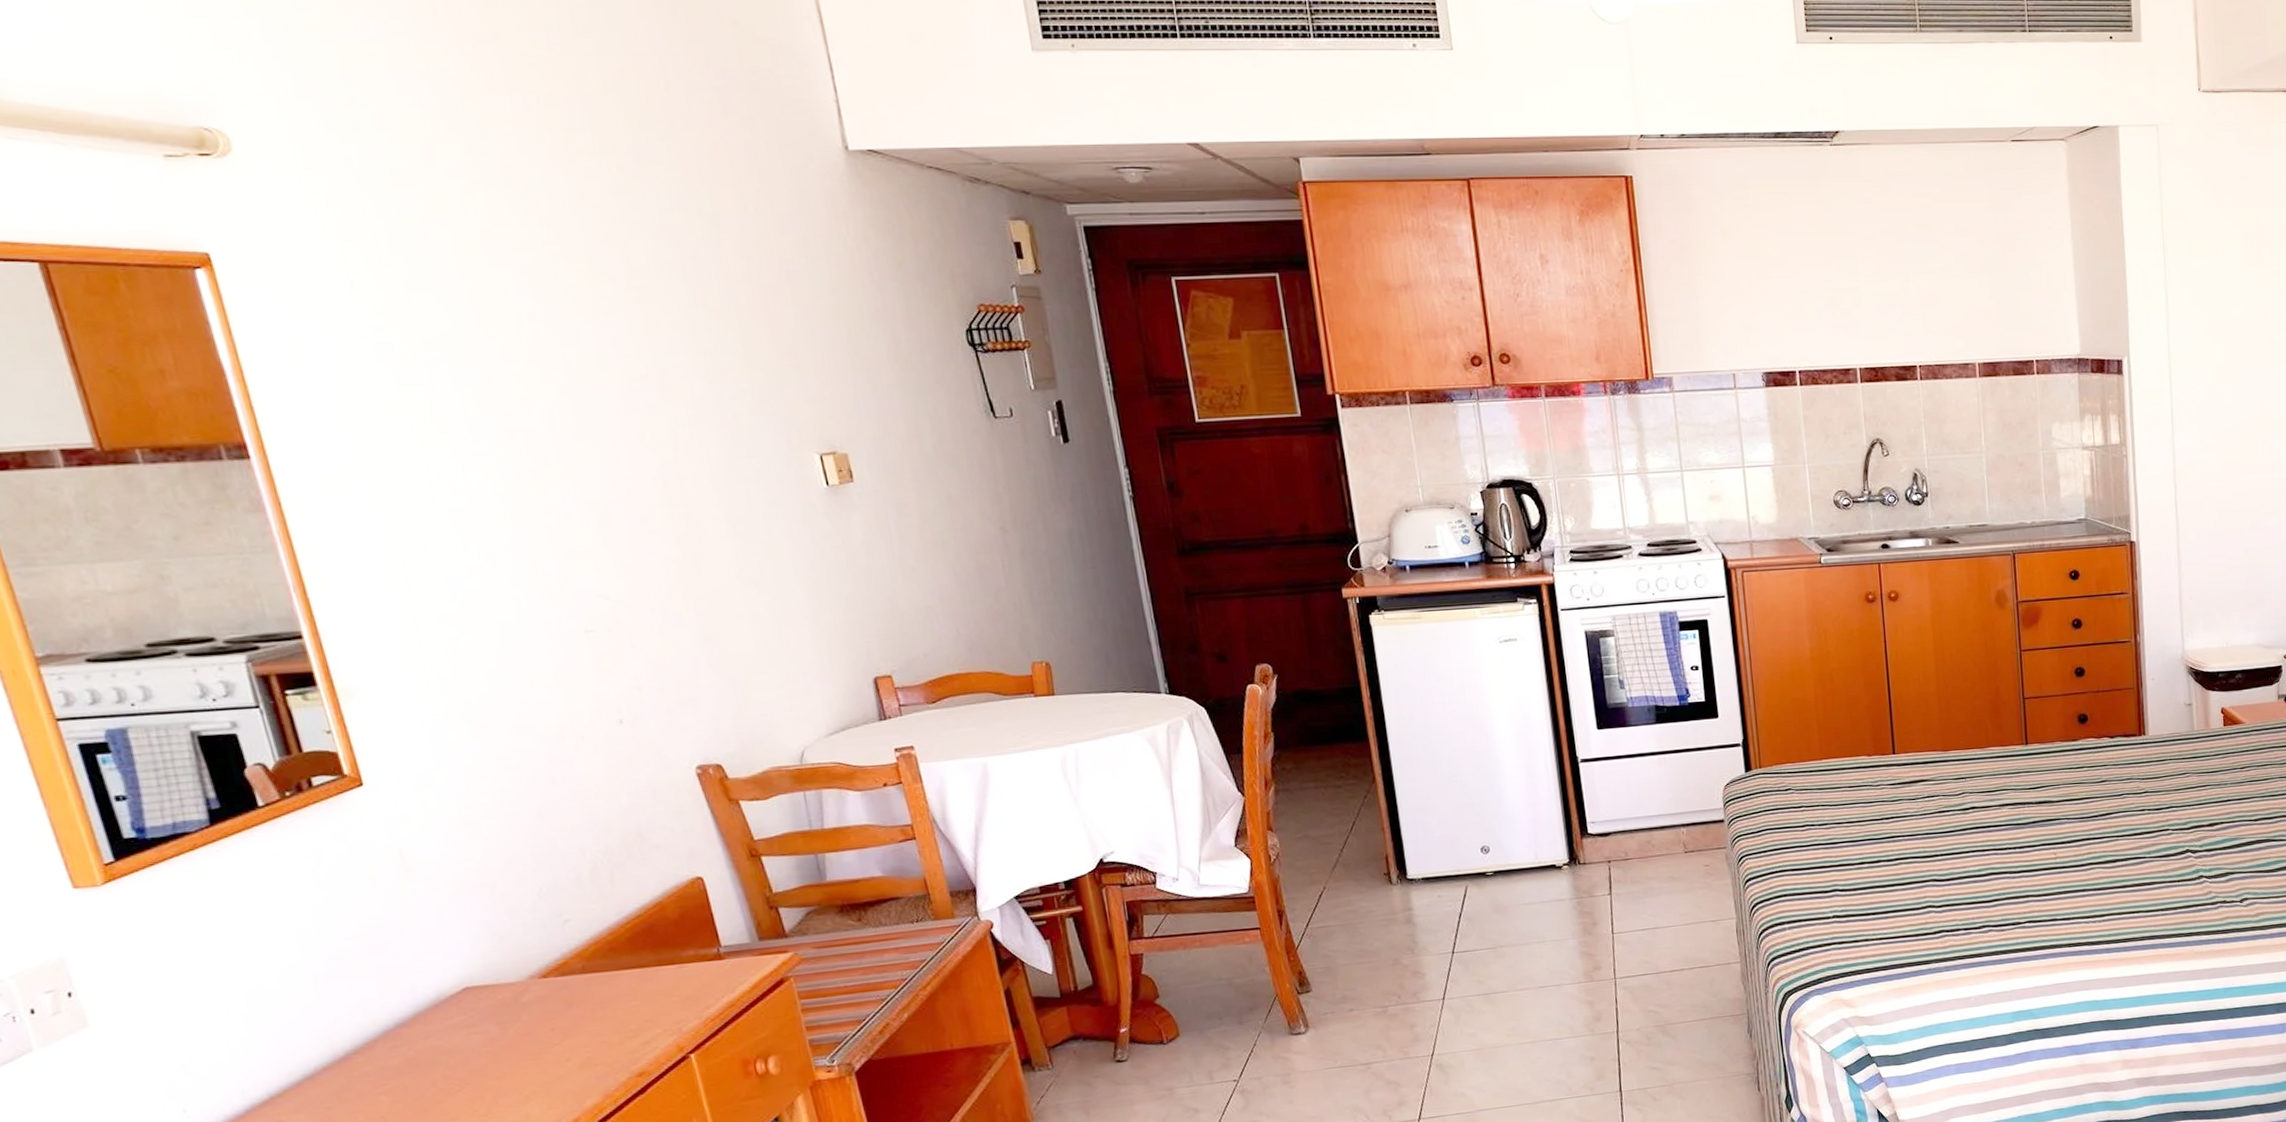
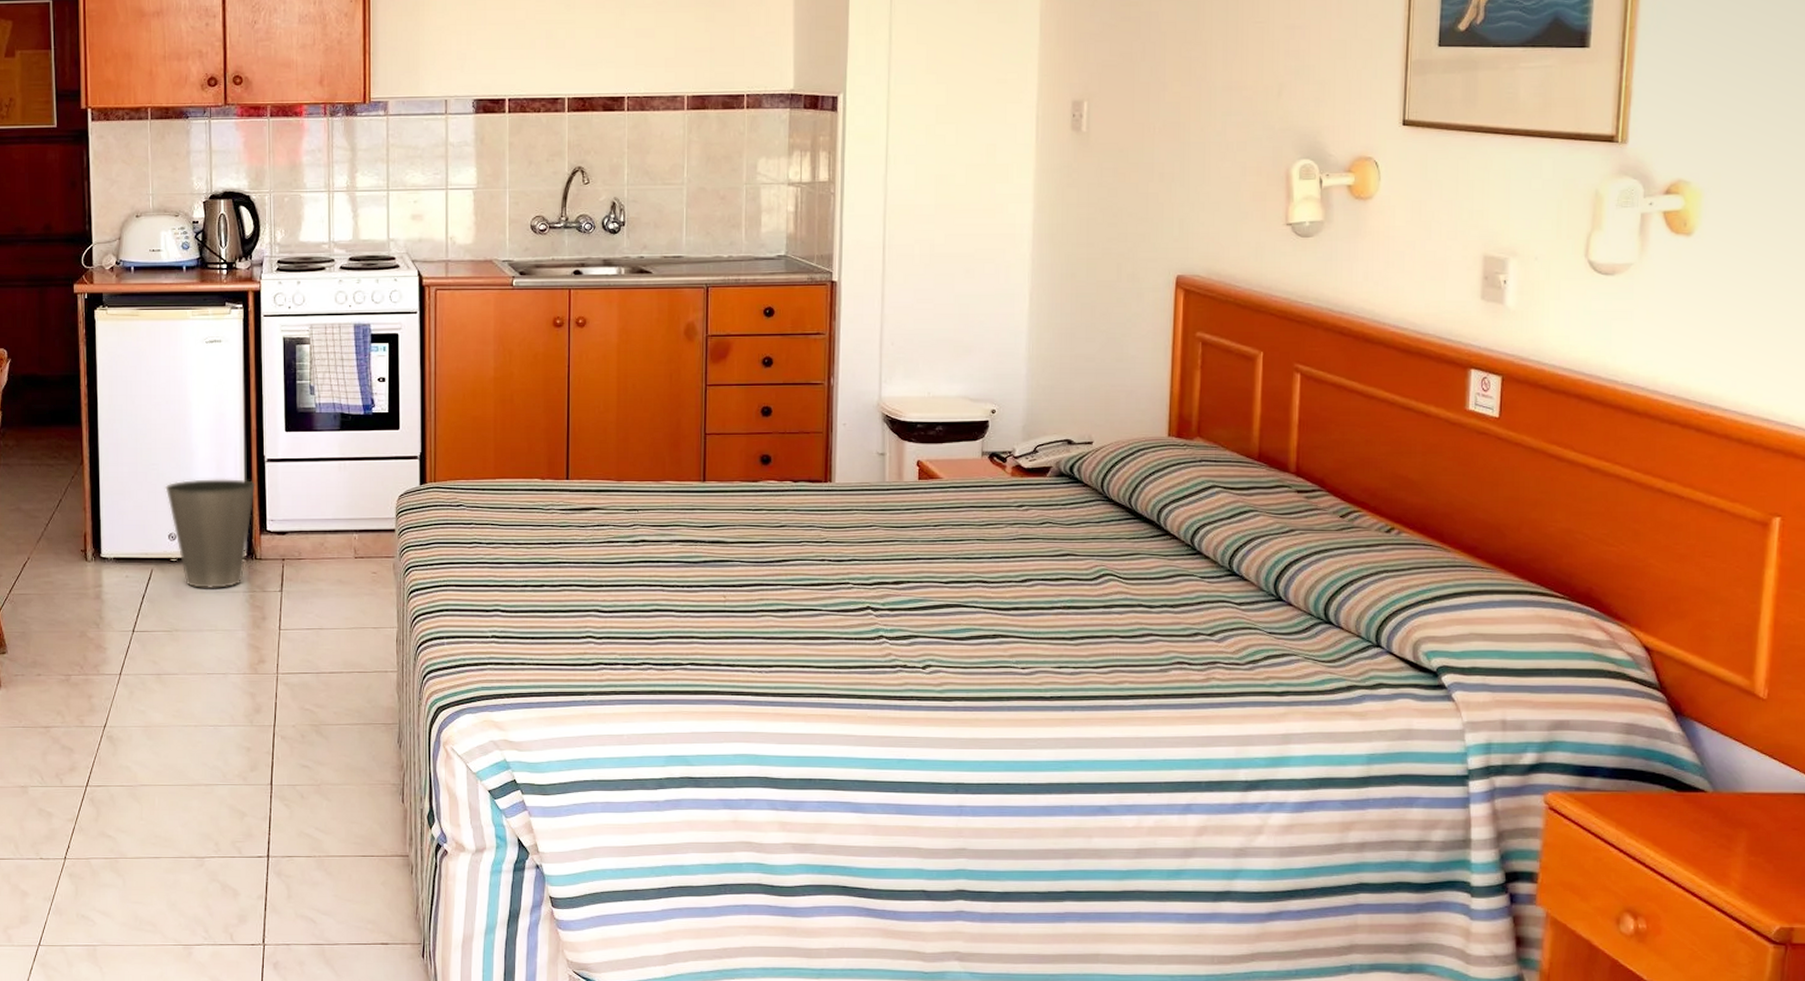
waste basket: none [1470,783,1572,900] -> present [164,479,255,589]

